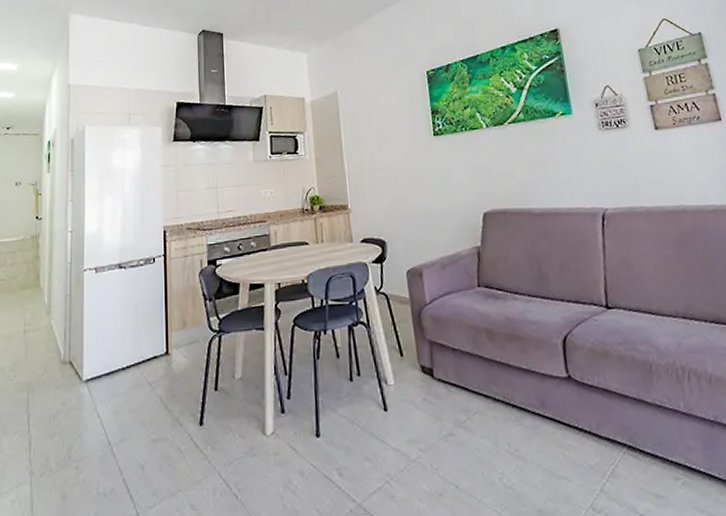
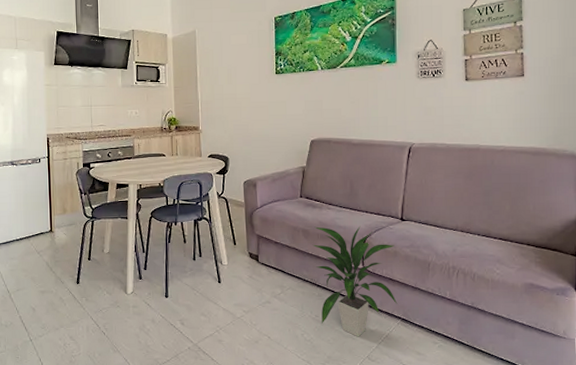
indoor plant: none [499,320,619,478] -> present [312,226,398,337]

